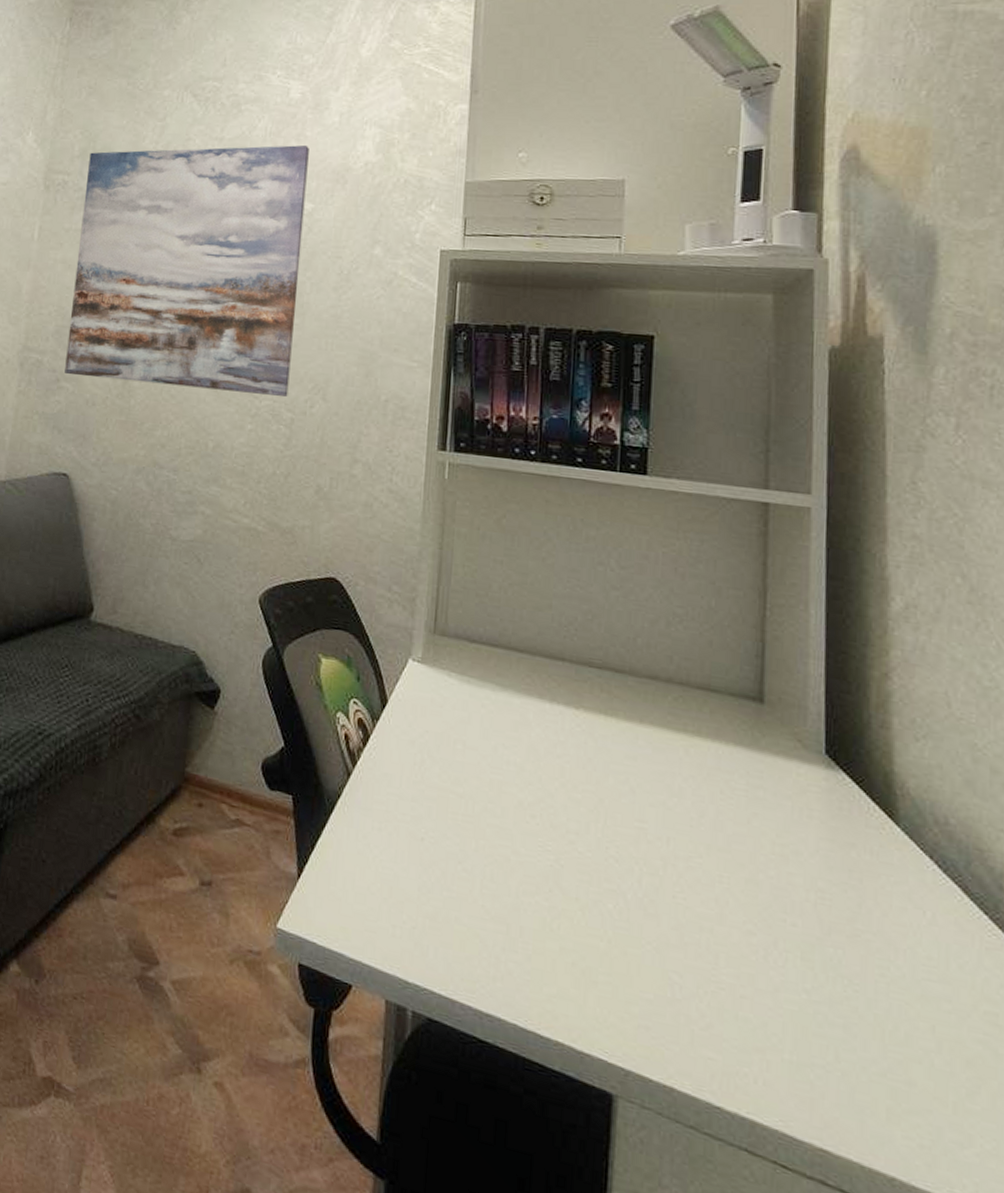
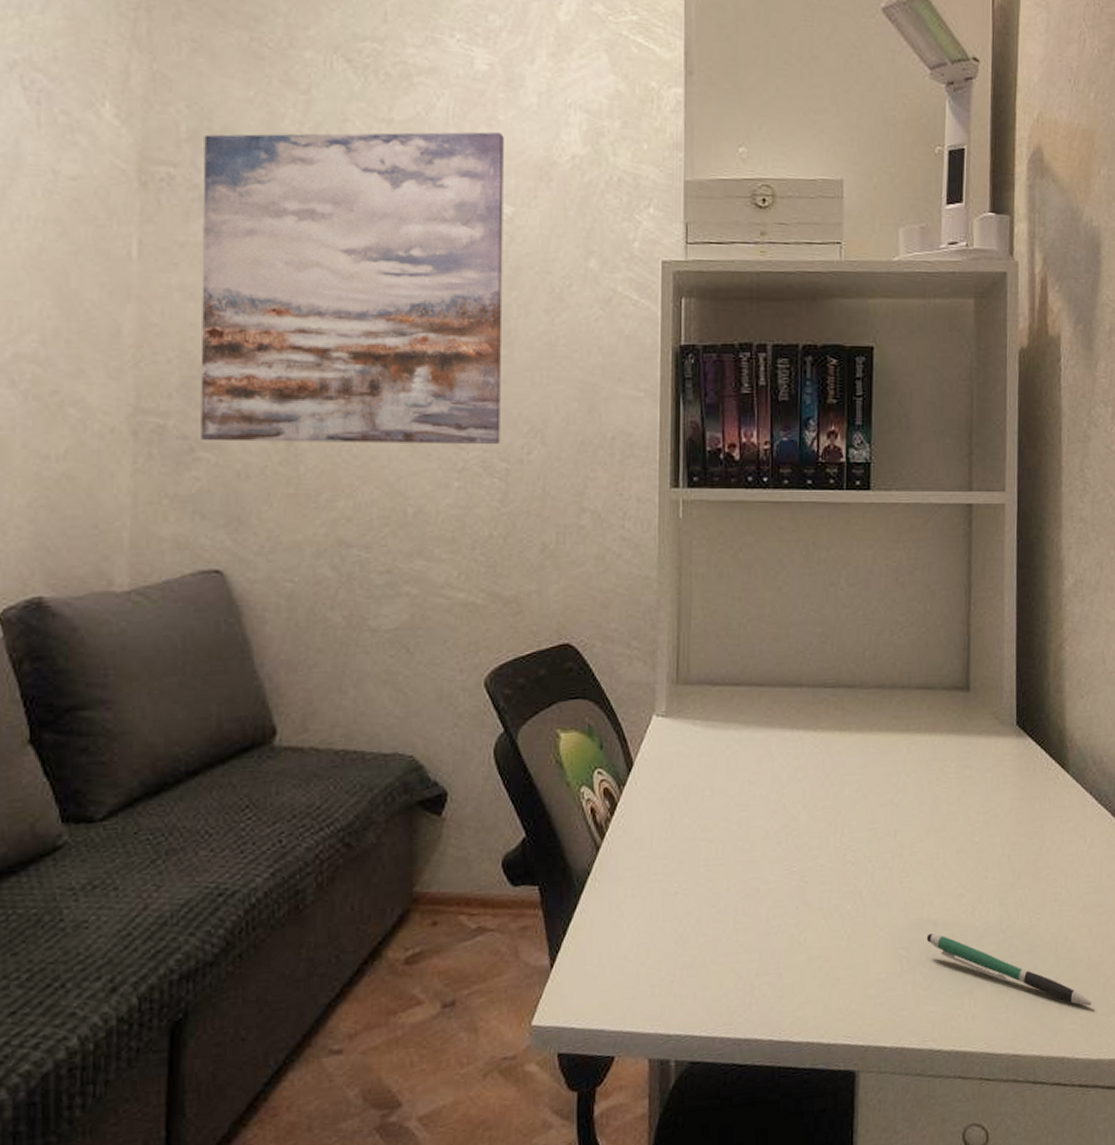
pen: none [704,966,937,1126] -> present [926,934,1092,1007]

